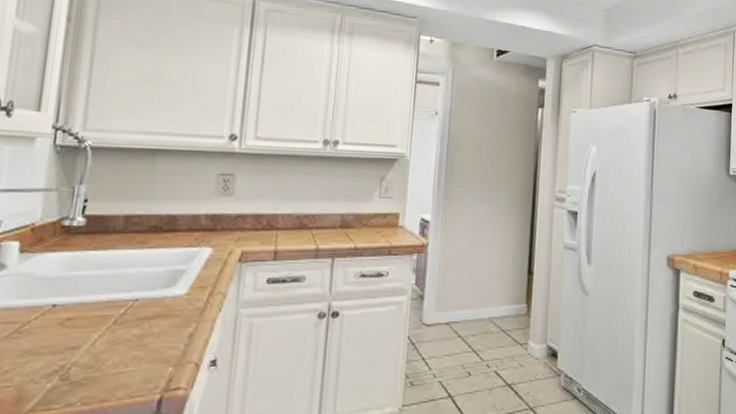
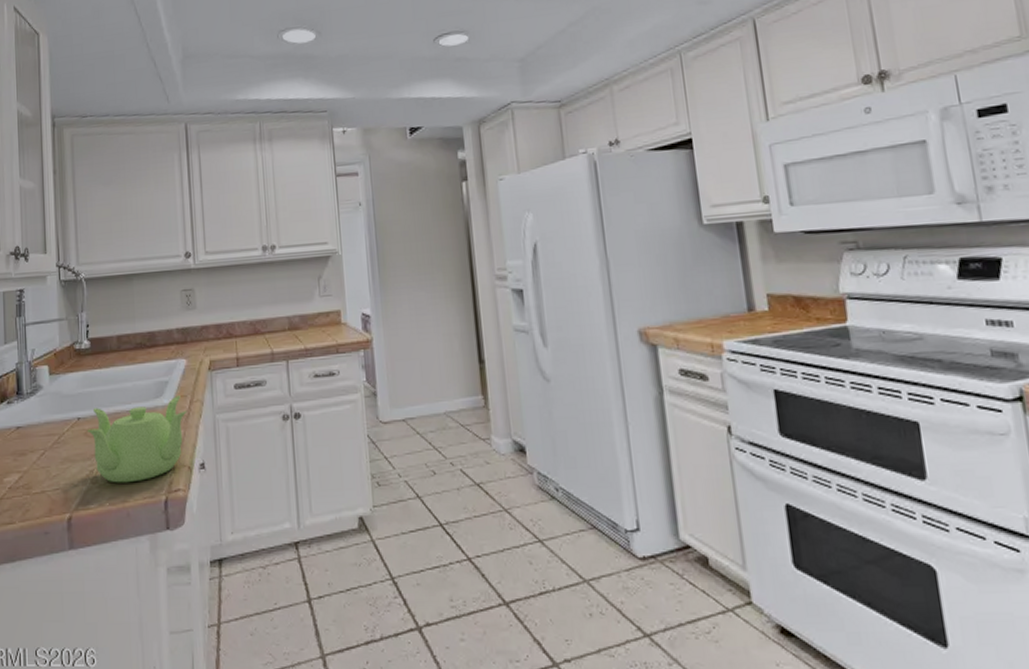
teapot: none [63,287,204,380] -> present [86,396,187,483]

